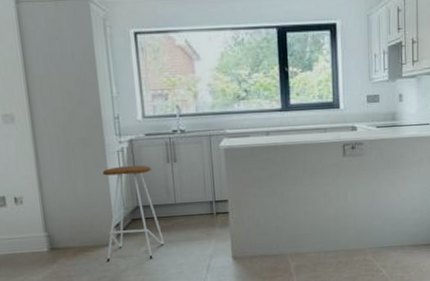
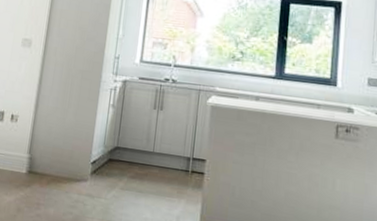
bar stool: present [102,165,165,262] -> none [76,103,139,206]

